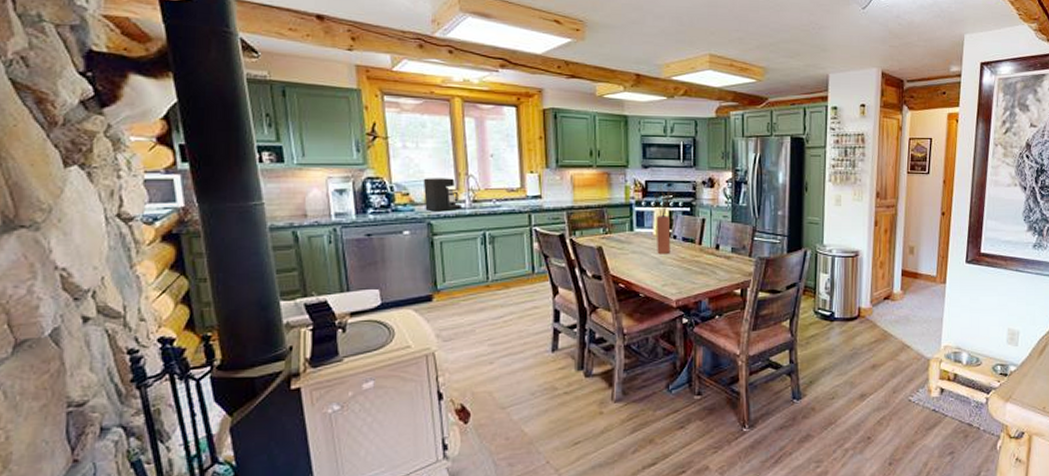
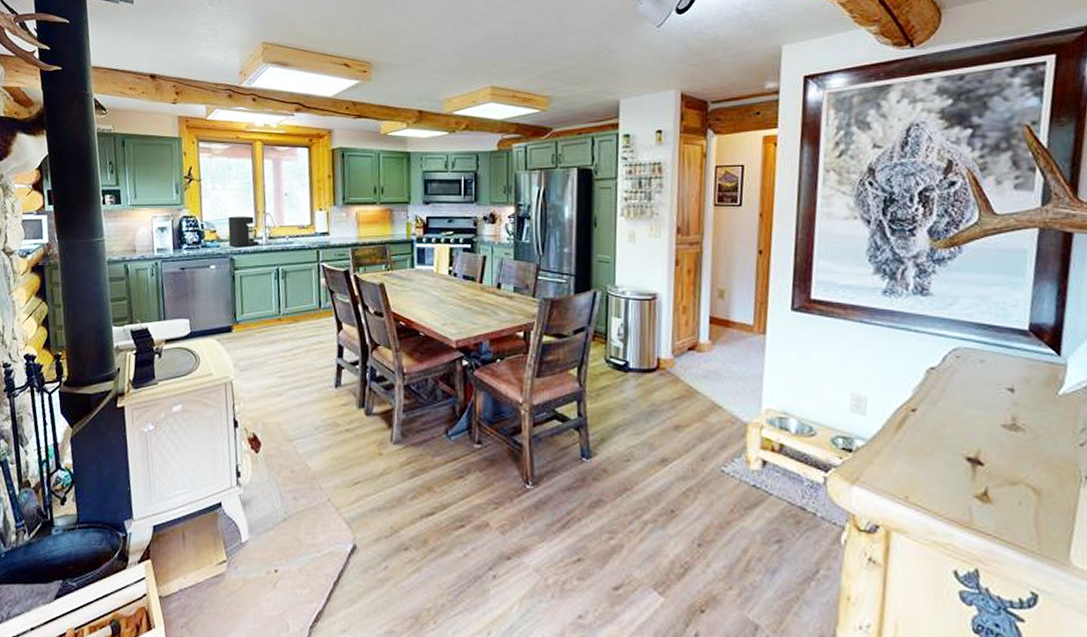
vase: present [653,182,677,255] -> none [434,218,457,293]

